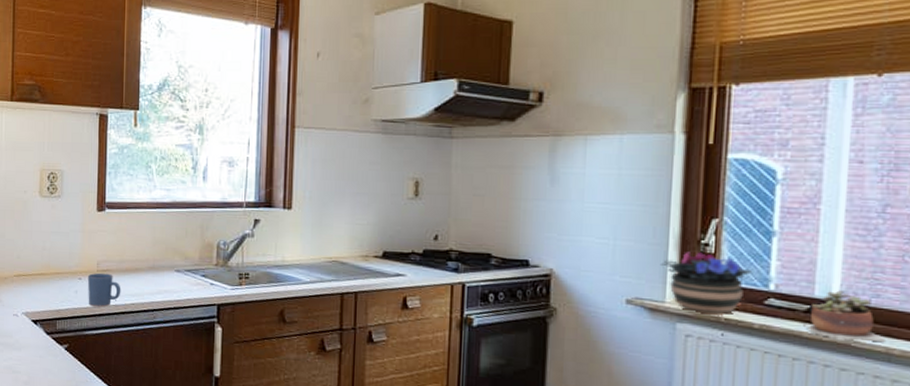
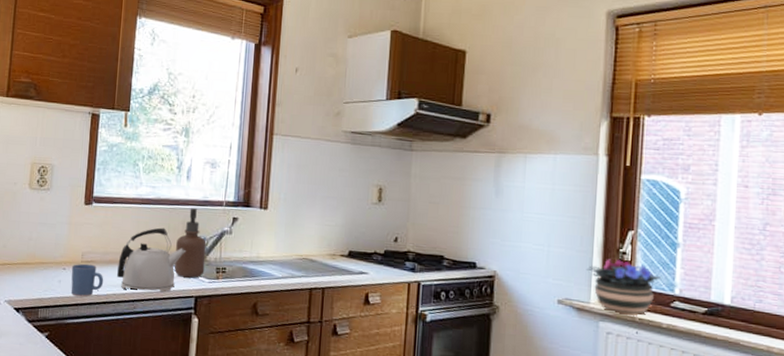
kettle: none [135,232,206,301] -> present [117,227,187,293]
soap dispenser: none [194,211,227,285] -> present [174,208,207,278]
succulent plant: present [803,290,885,342] -> none [702,296,767,342]

